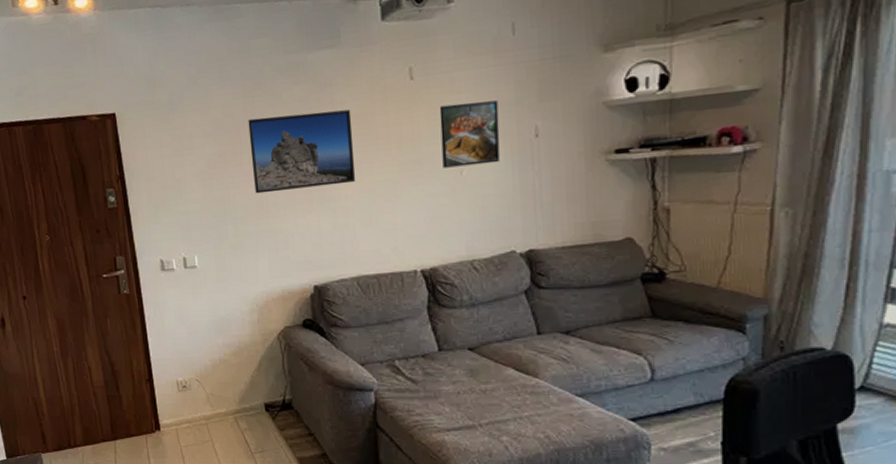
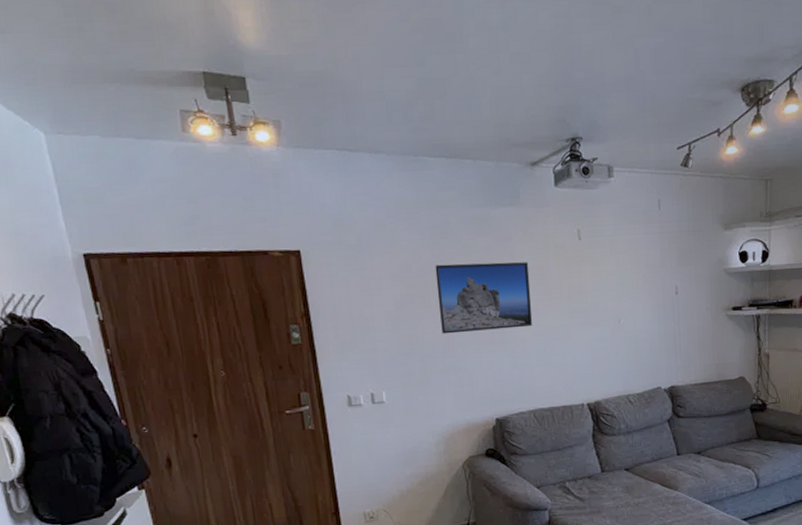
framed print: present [439,100,500,168] -> none [602,262,649,317]

